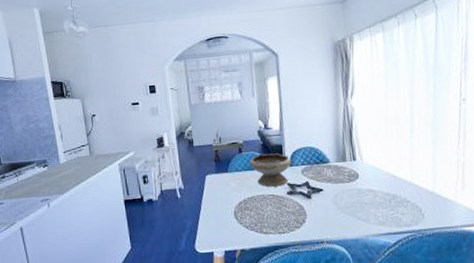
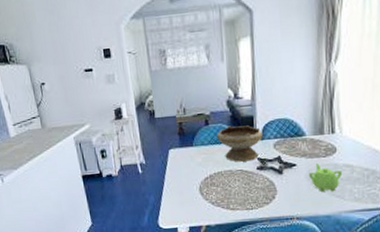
teapot: none [335,188,366,216] -> present [308,163,343,192]

